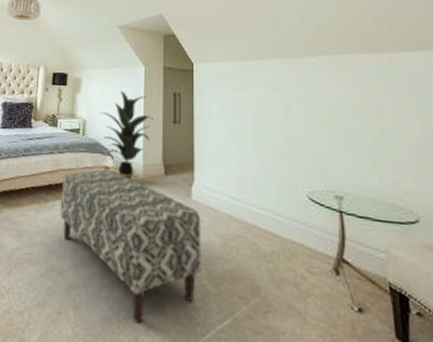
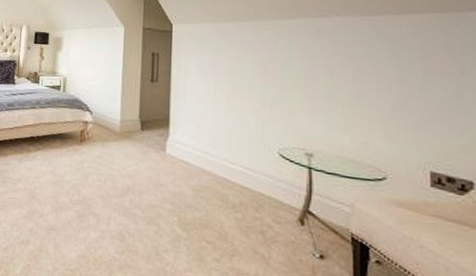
bench: present [59,169,202,324] -> none [41,124,174,262]
indoor plant: present [101,91,154,180] -> none [81,50,132,134]

